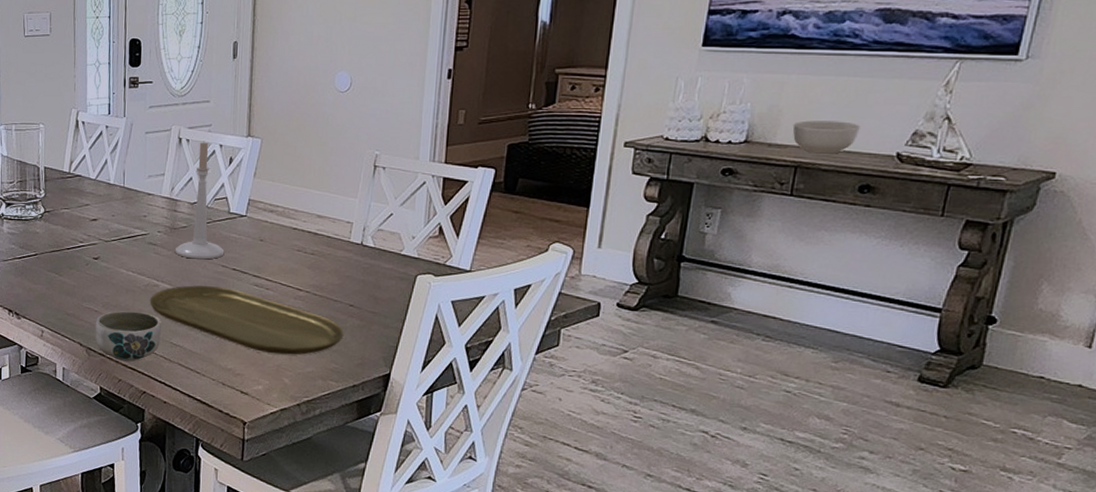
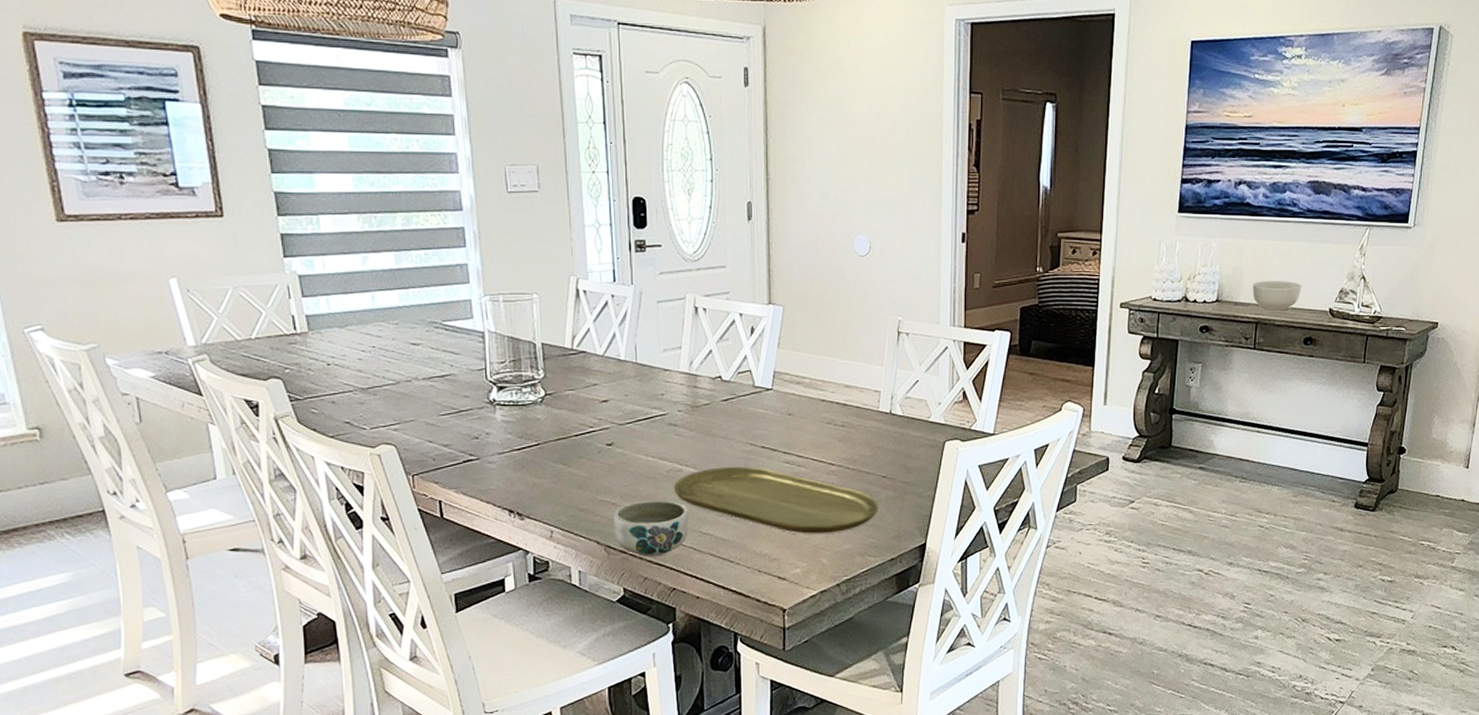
candlestick: present [174,141,225,260] -> none [697,310,752,439]

